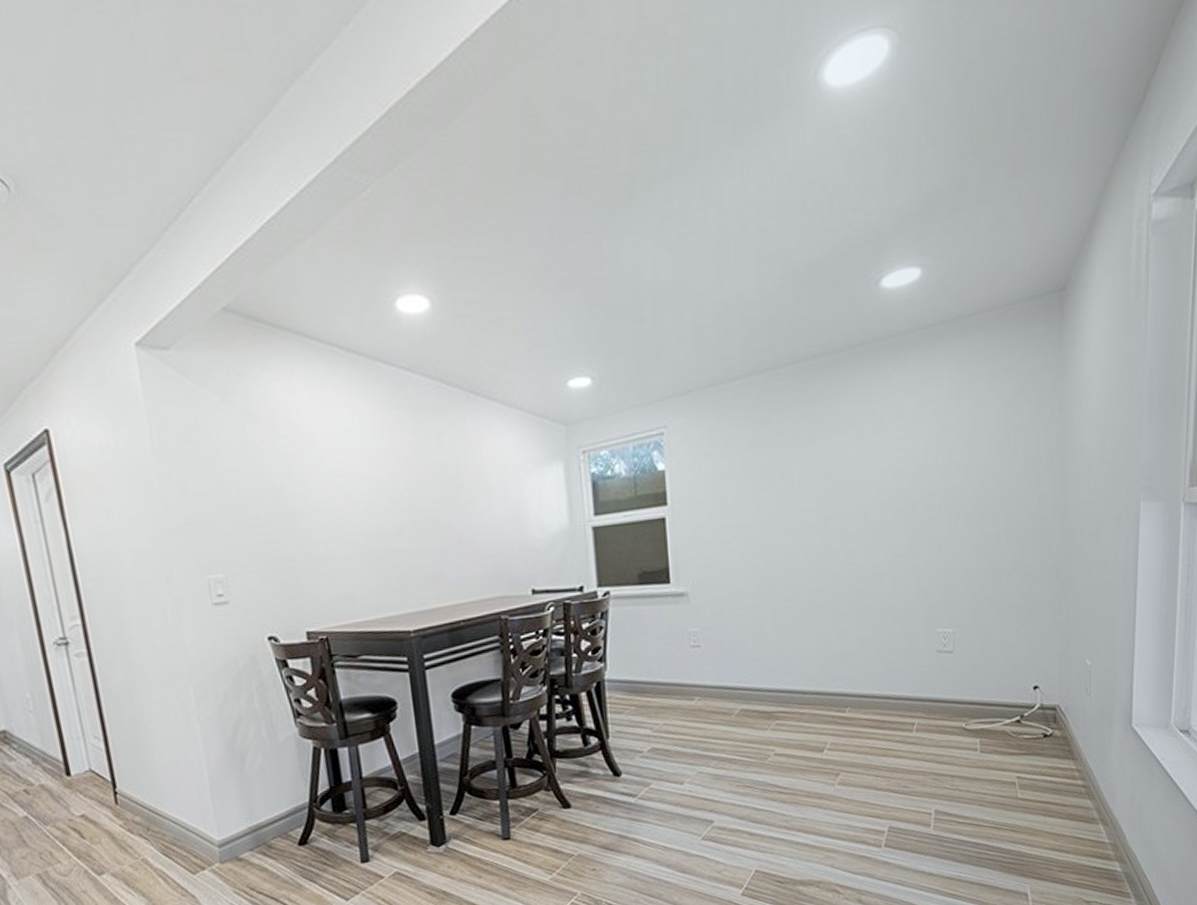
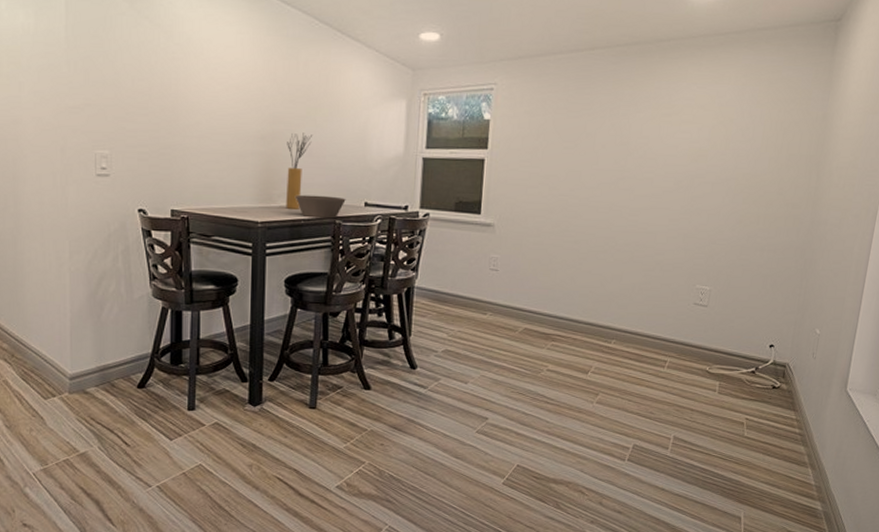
vase: none [430,518,459,611] -> present [286,132,312,209]
bowl: none [450,588,509,618] -> present [296,194,346,219]

